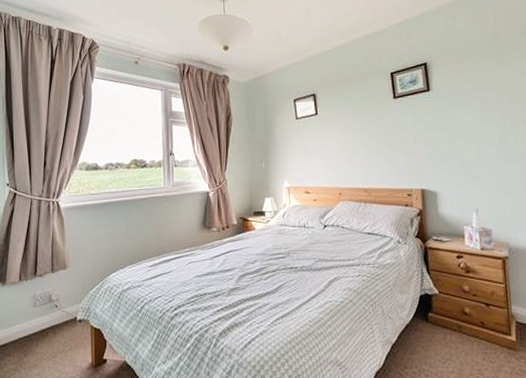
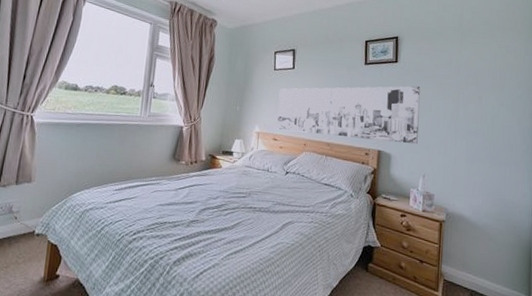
wall art: none [304,113,465,182] -> present [277,86,421,145]

